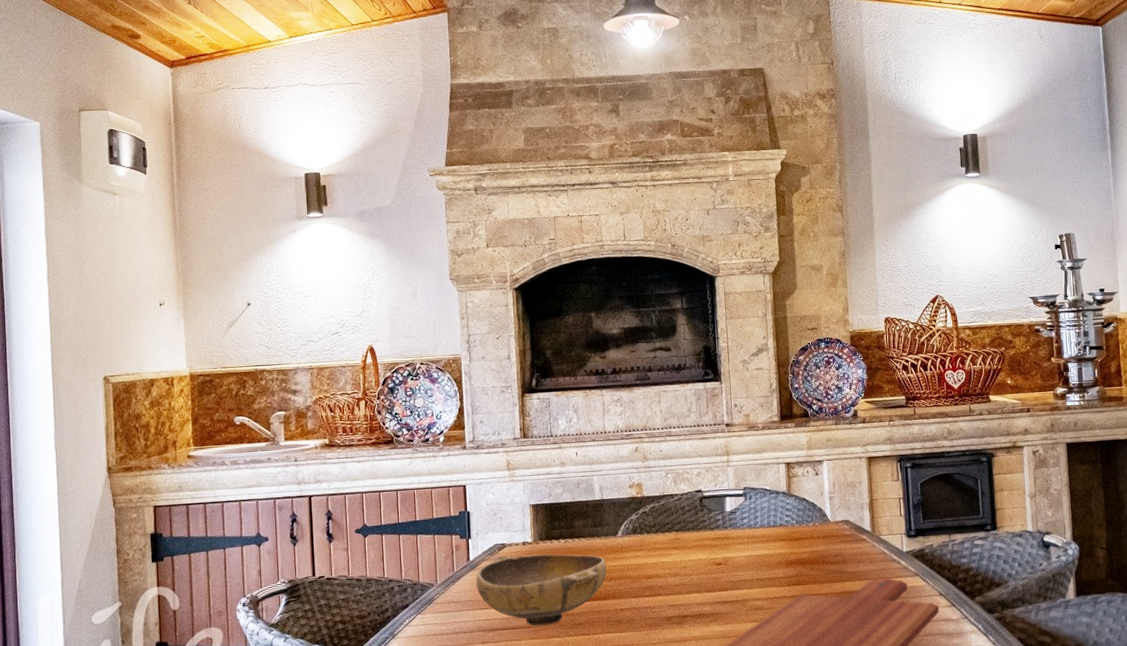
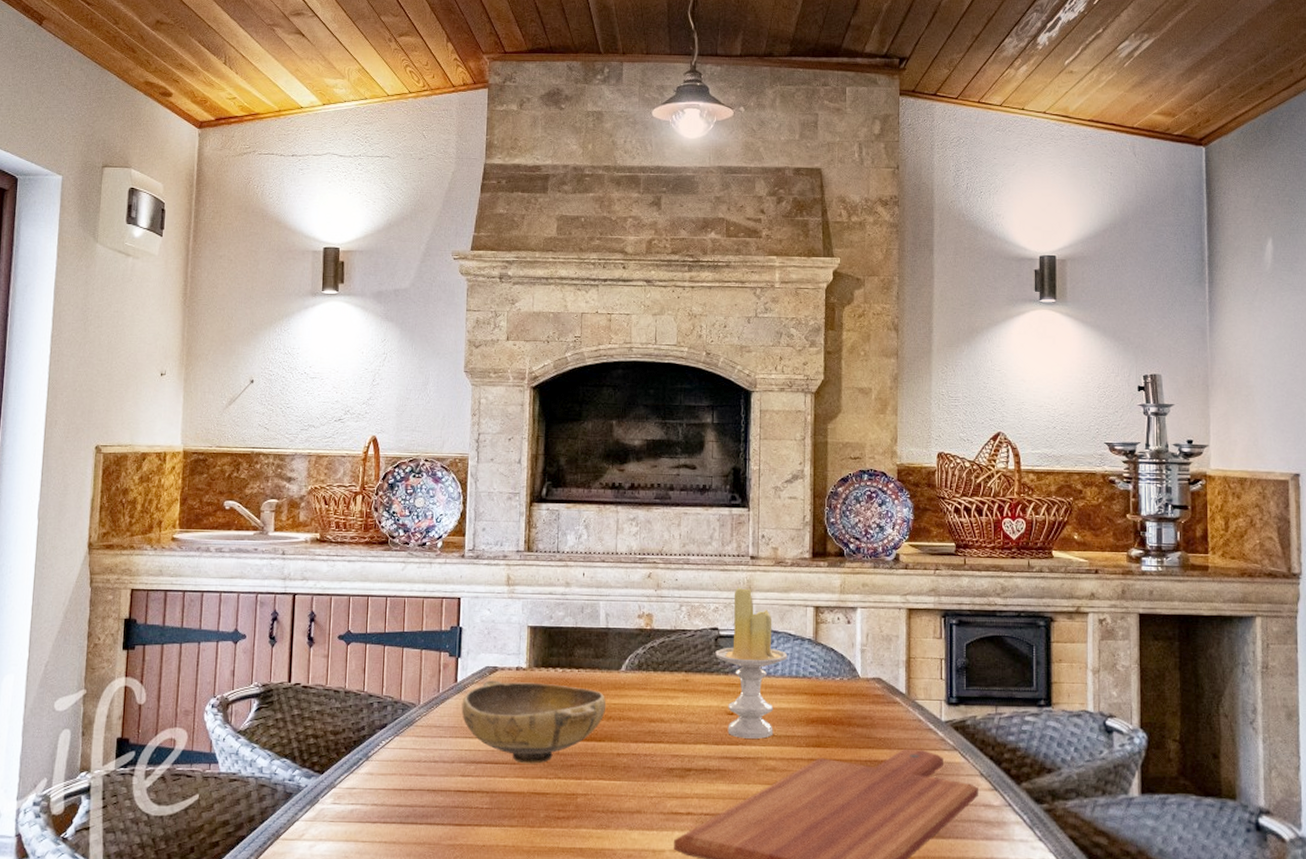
candle: none [701,452,766,585] -> present [715,587,788,739]

